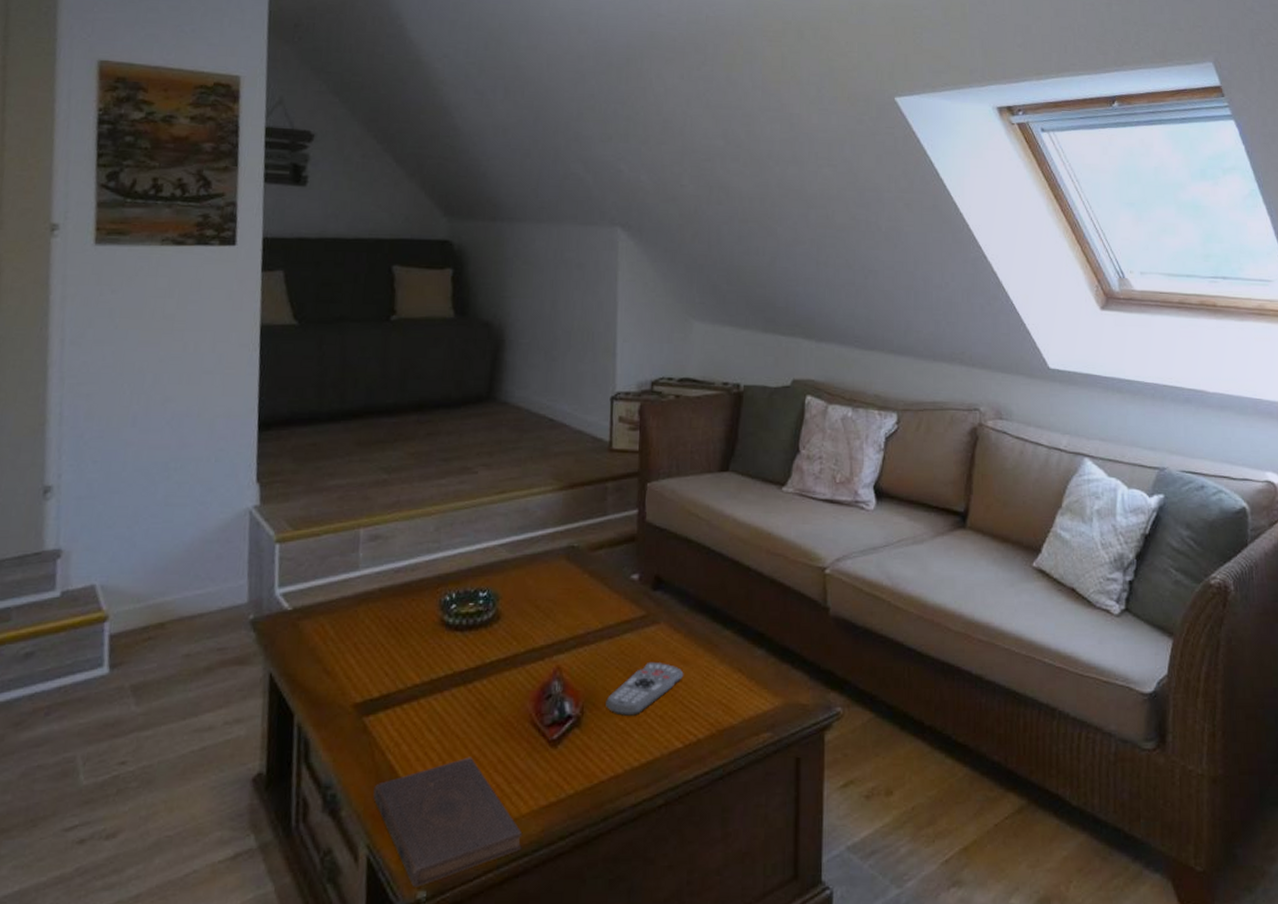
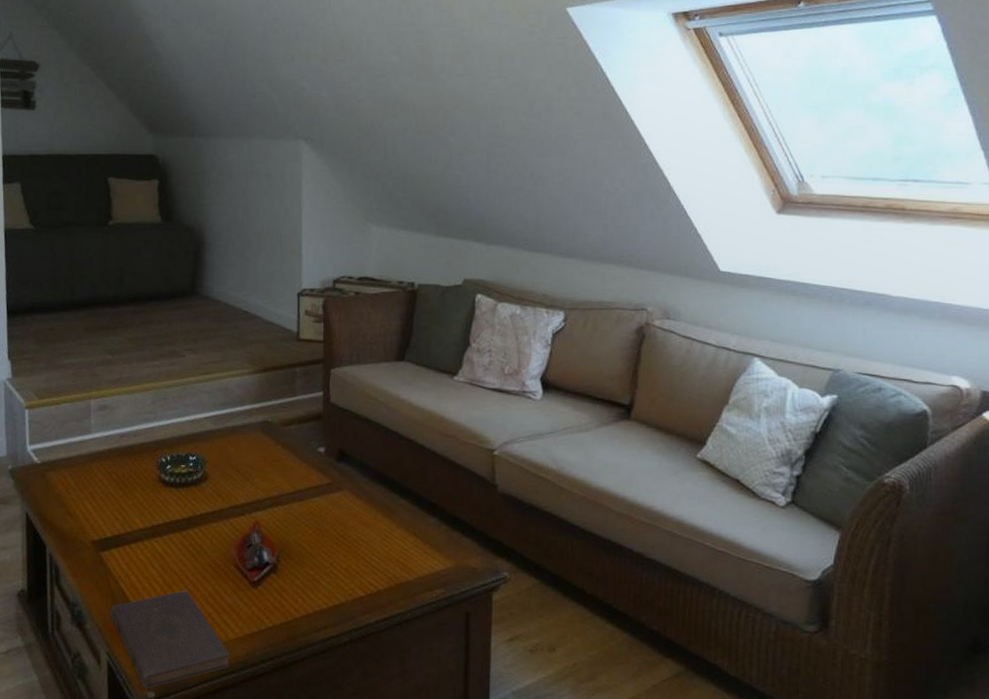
remote control: present [606,661,684,716] -> none [298,522,365,567]

